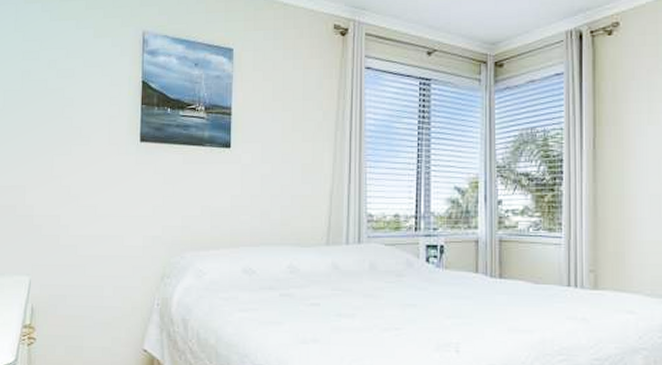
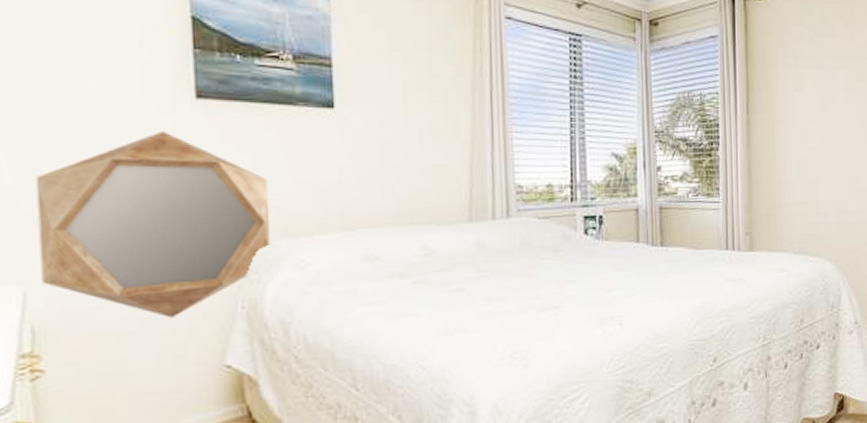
home mirror: none [40,166,182,309] -> present [35,131,271,319]

